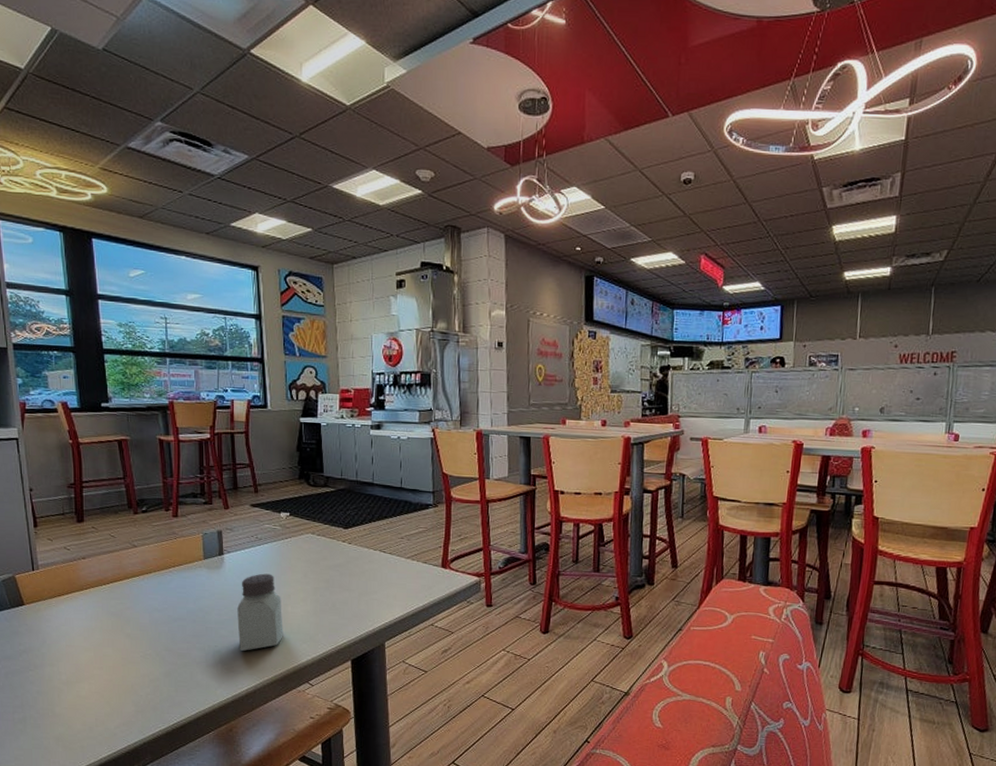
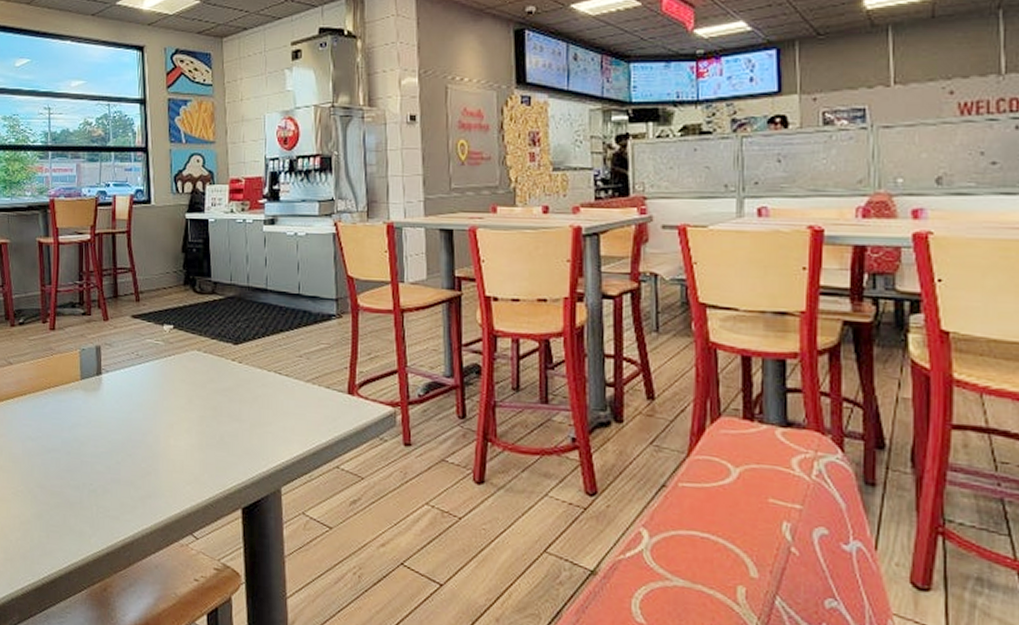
saltshaker: present [237,573,283,652] -> none [115,397,165,493]

